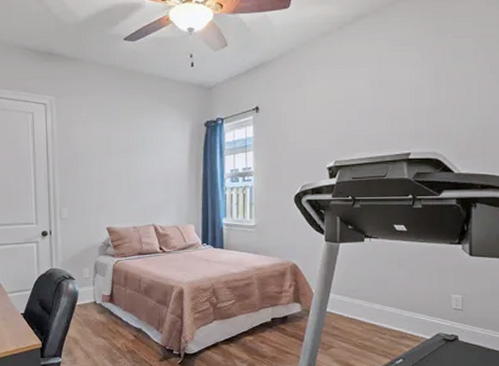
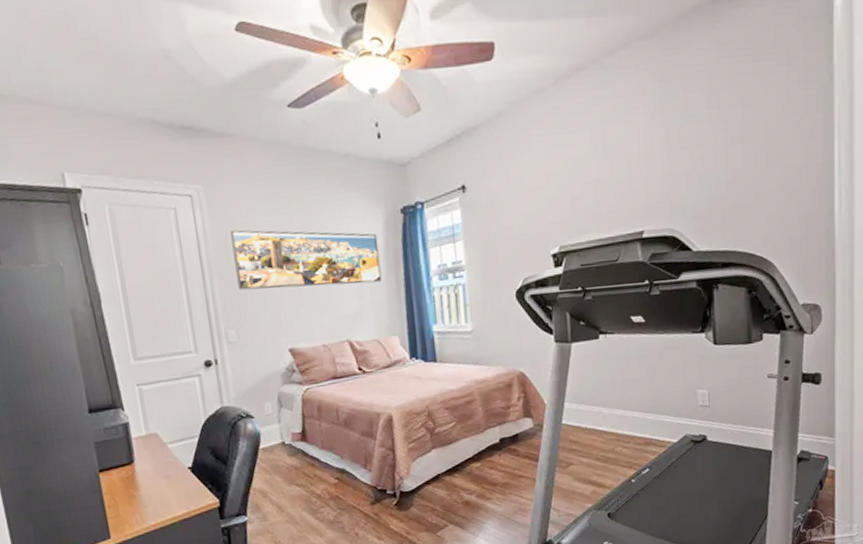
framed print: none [72,132,185,180] -> present [230,229,382,291]

